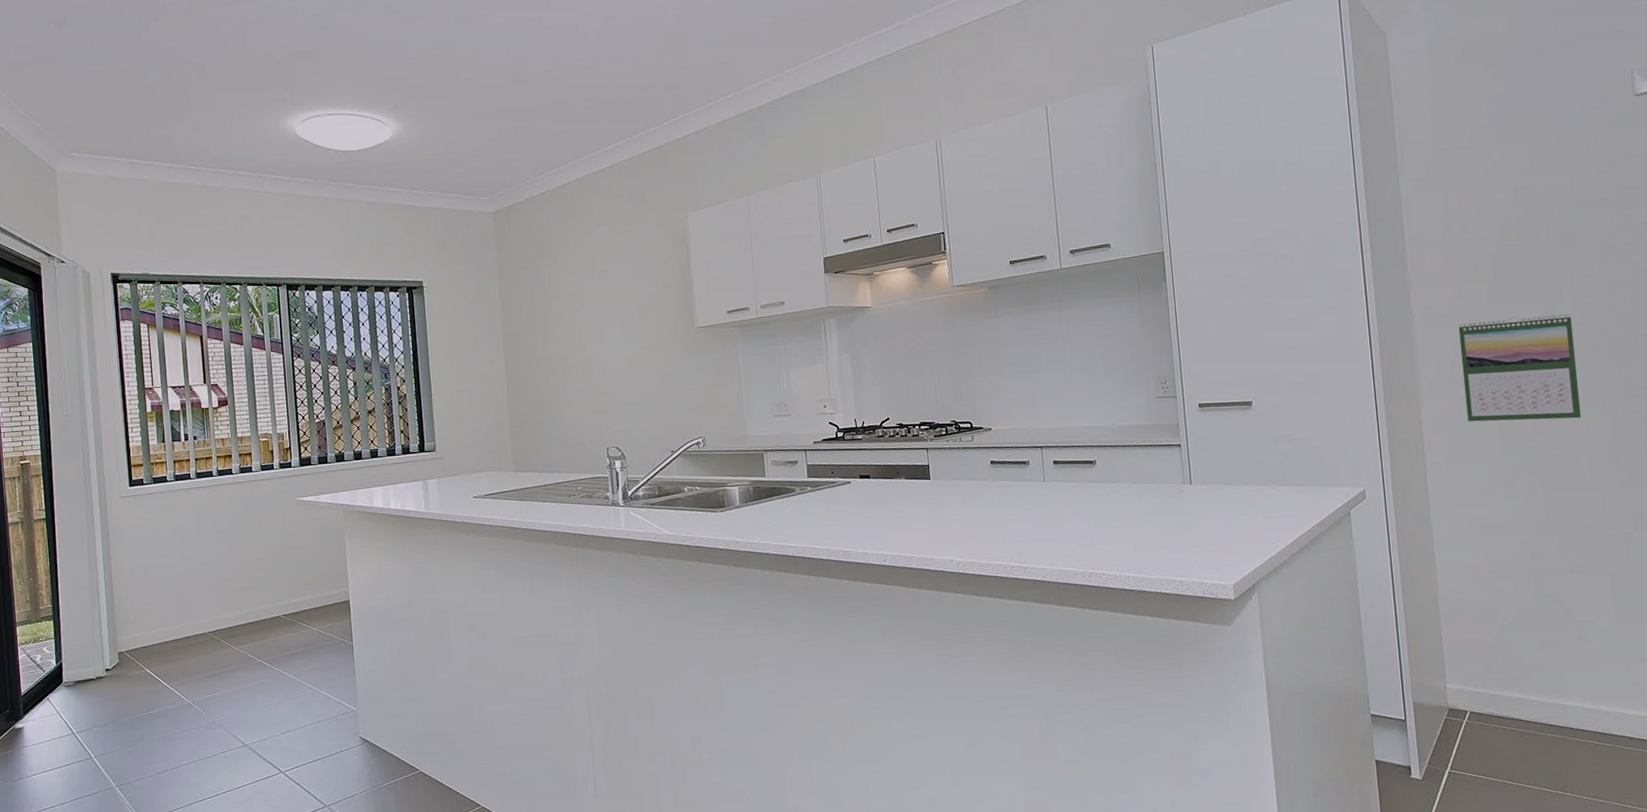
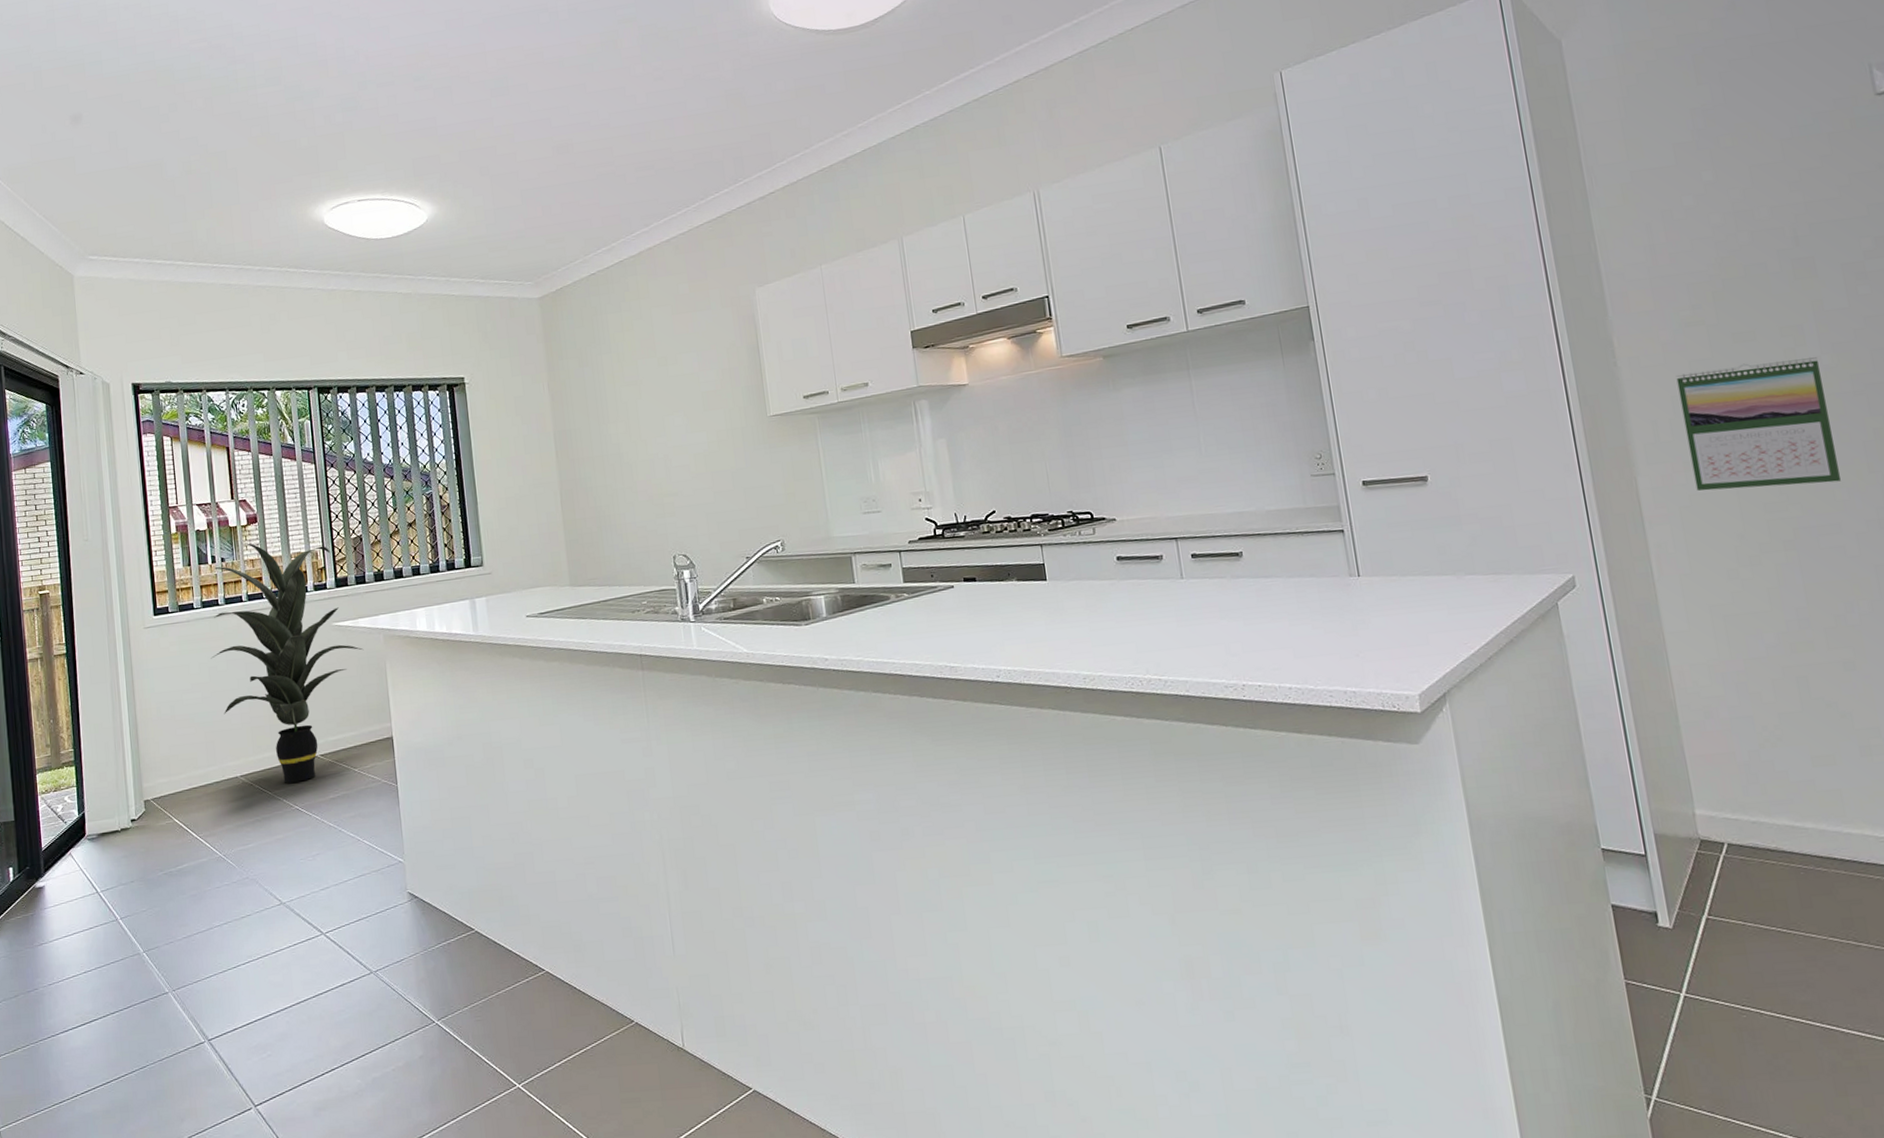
indoor plant: none [182,423,325,640] -> present [211,543,364,783]

